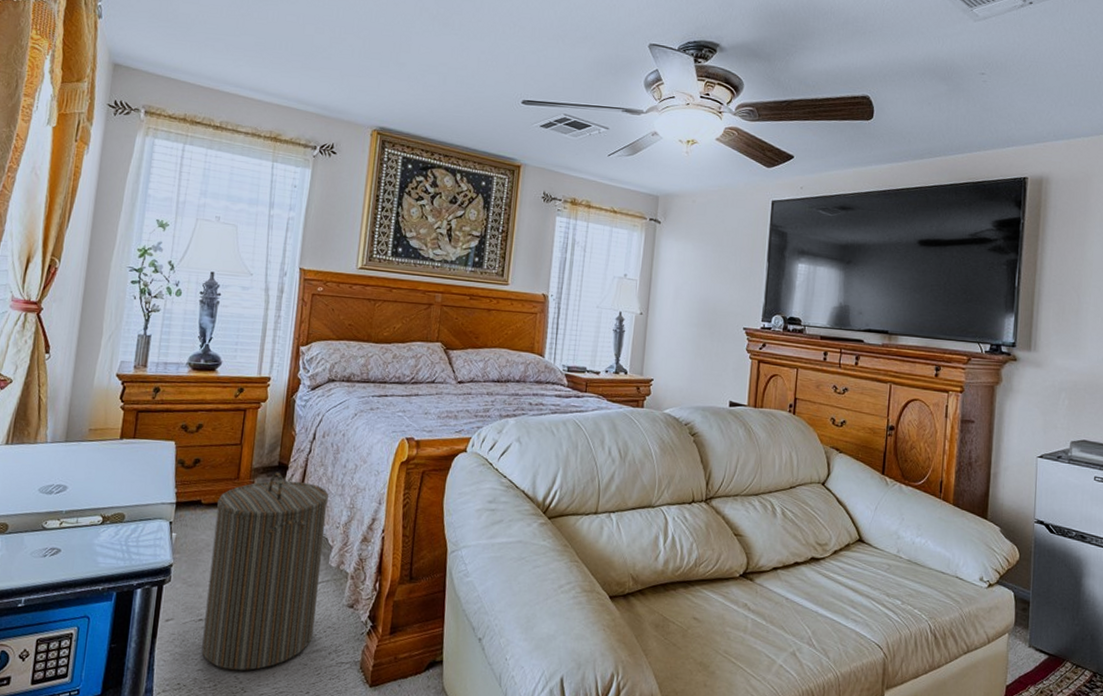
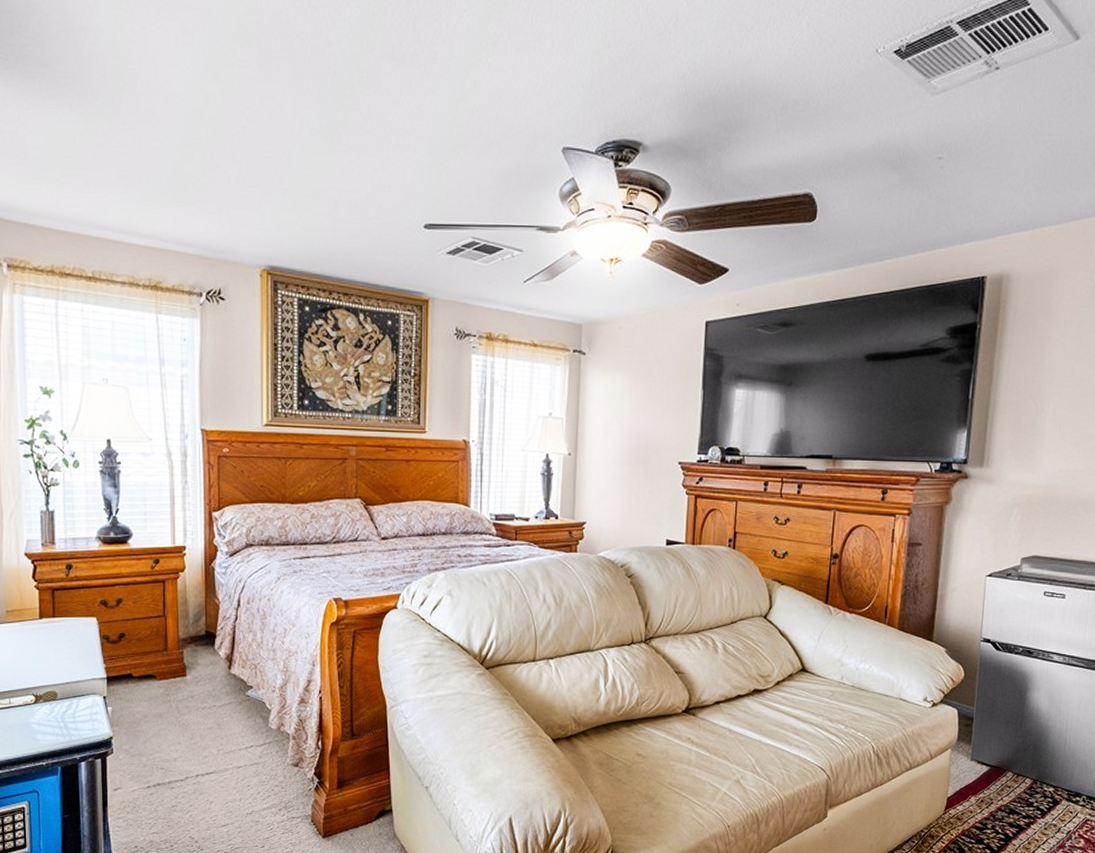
laundry hamper: present [201,472,329,671] -> none [149,641,262,831]

